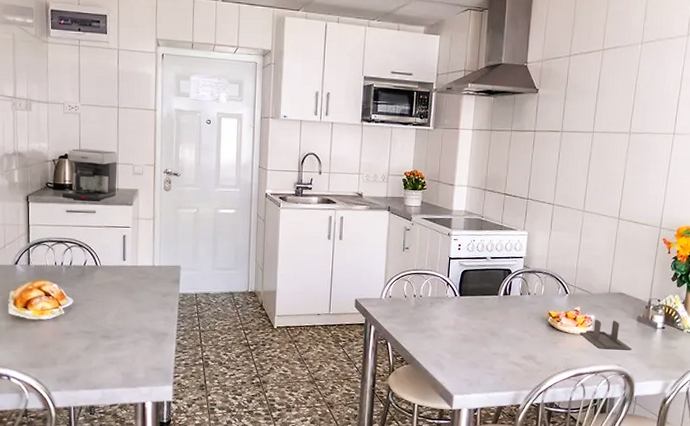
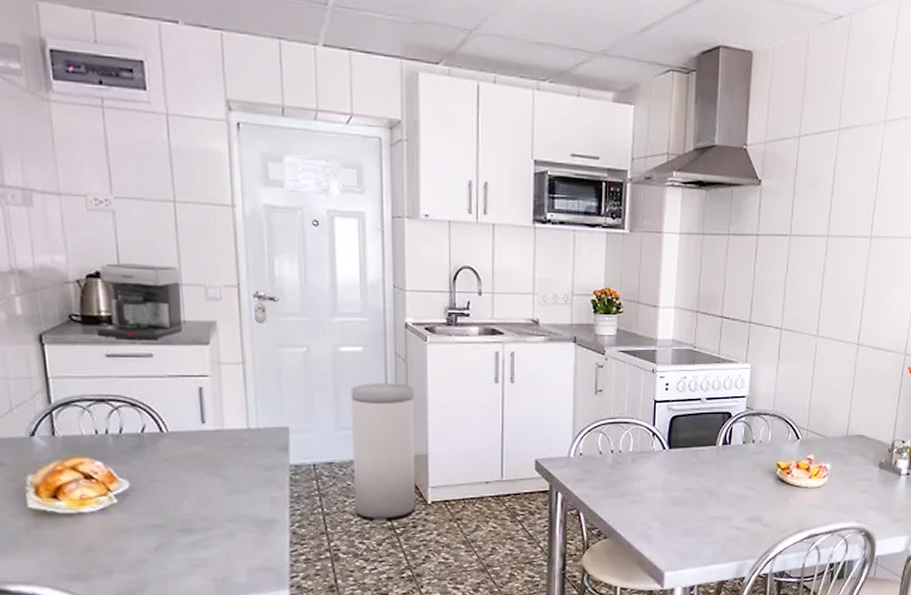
pedal bin: none [221,236,269,342] -> present [350,383,416,525]
napkin holder: present [579,319,631,350] -> none [813,468,872,504]

